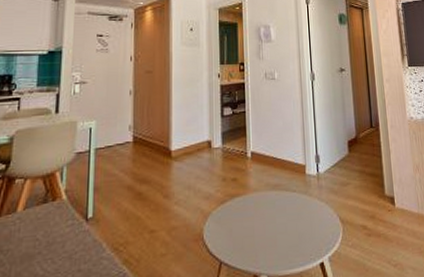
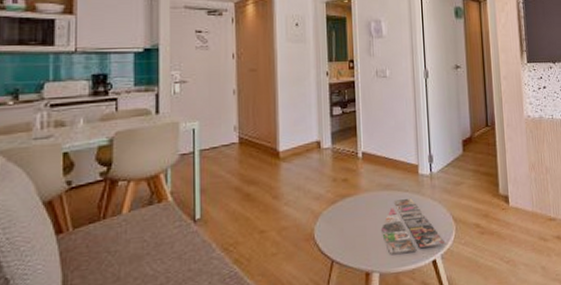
magazine: none [268,198,333,256] -> present [380,197,446,254]

